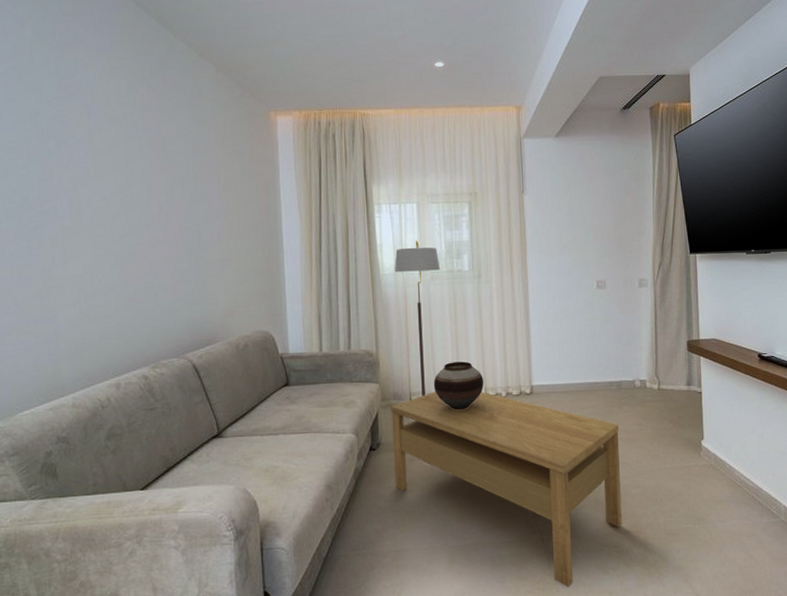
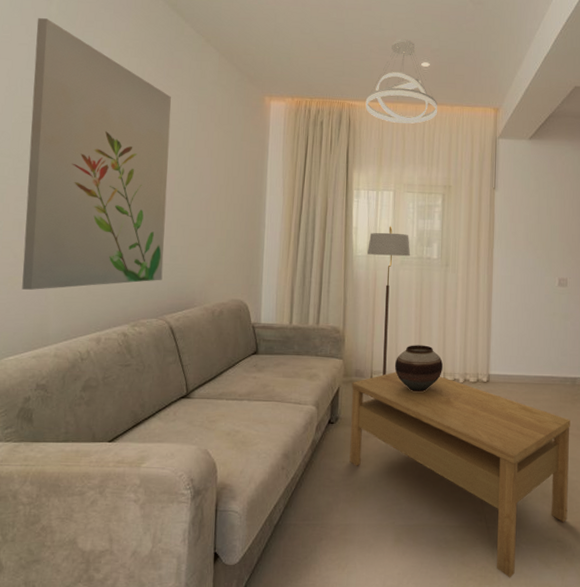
wall art: none [10,43,180,339] -> present [22,18,172,290]
pendant light: none [378,38,457,130] -> present [365,39,438,124]

